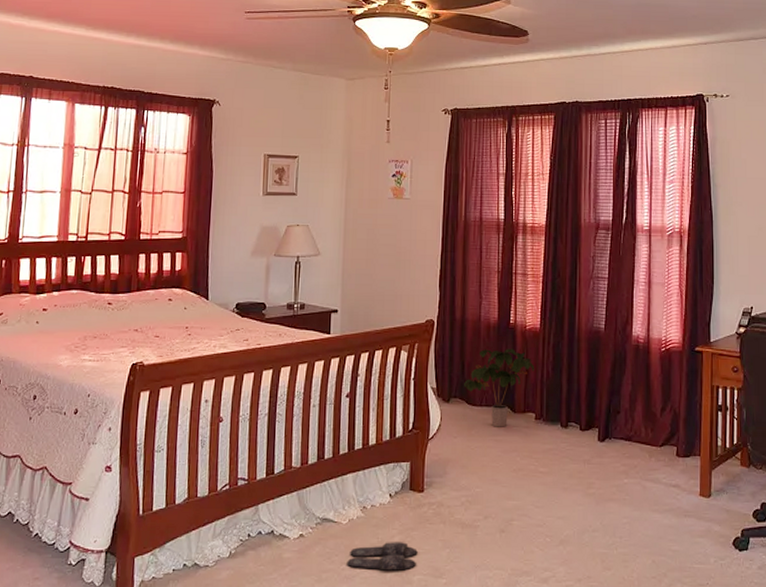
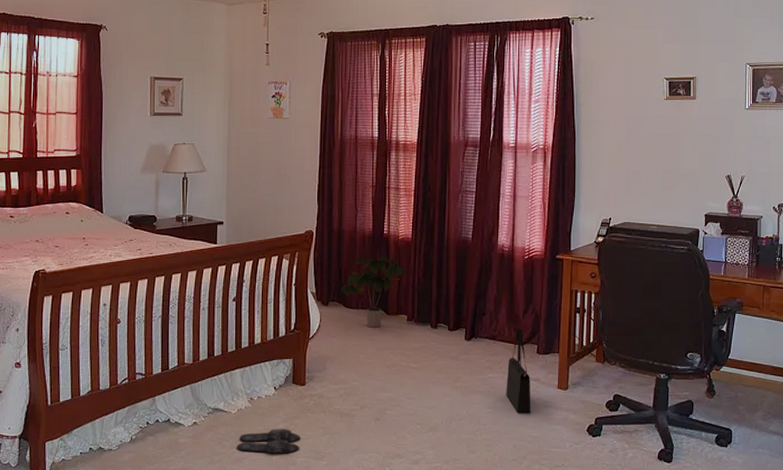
tote bag: none [643,427,671,525] -> present [506,327,531,414]

